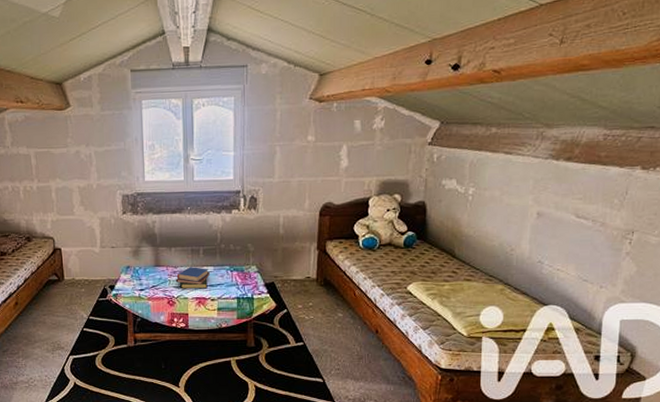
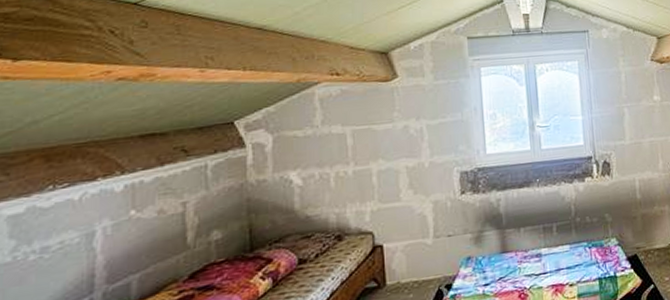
book: present [175,267,210,289] -> none [526,247,566,277]

